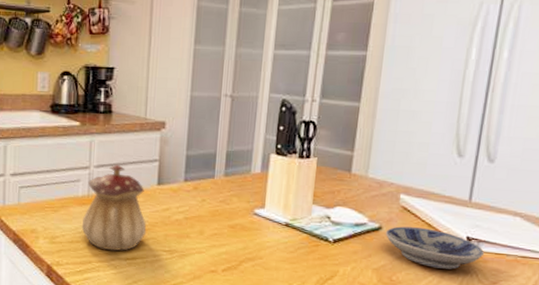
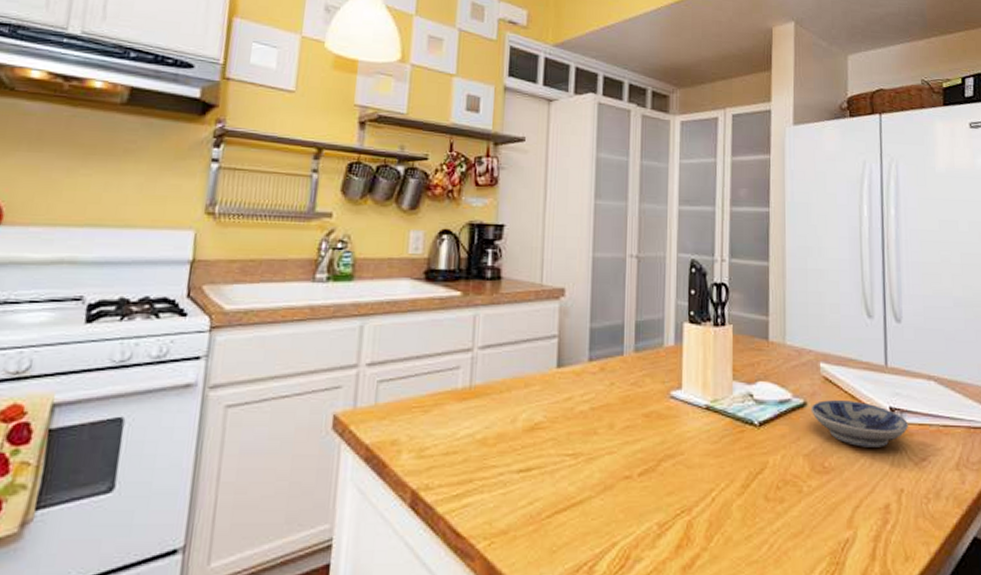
teapot: present [81,164,147,251] -> none [460,343,545,462]

